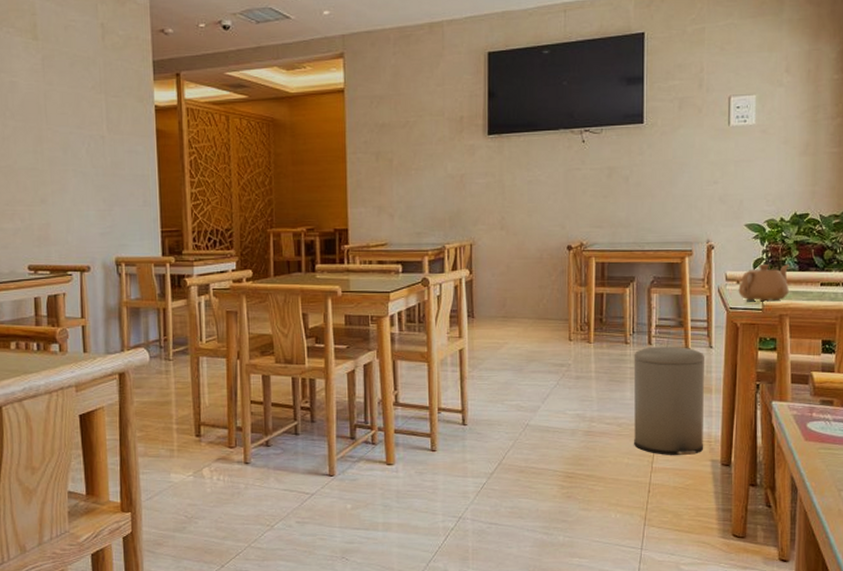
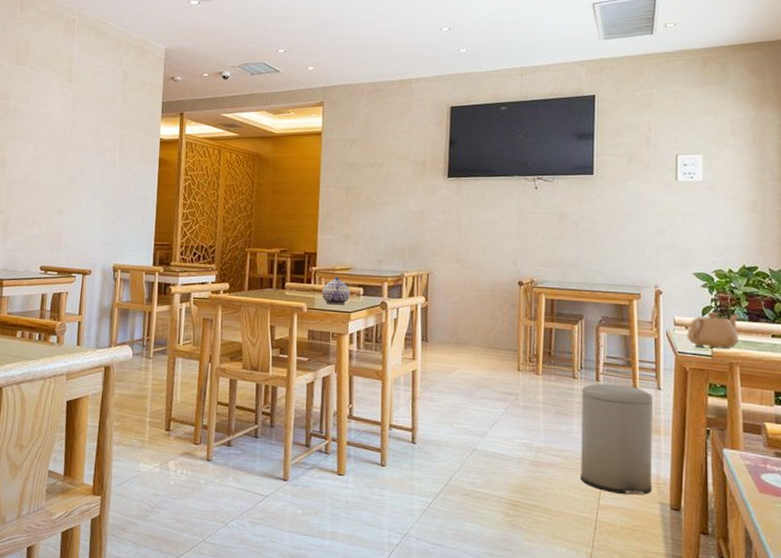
teapot: none [356,254,388,286] -> present [321,276,350,305]

